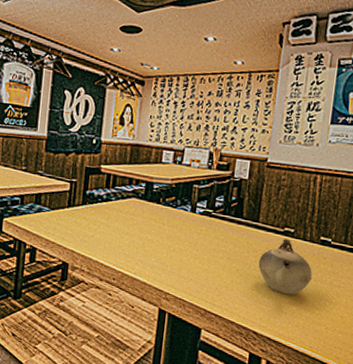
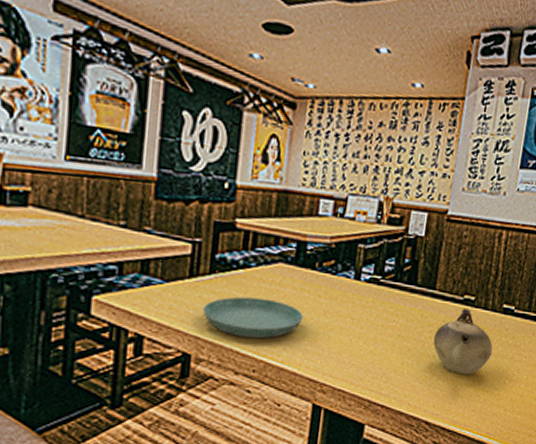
saucer: none [77,222,151,255] -> present [202,296,304,339]

